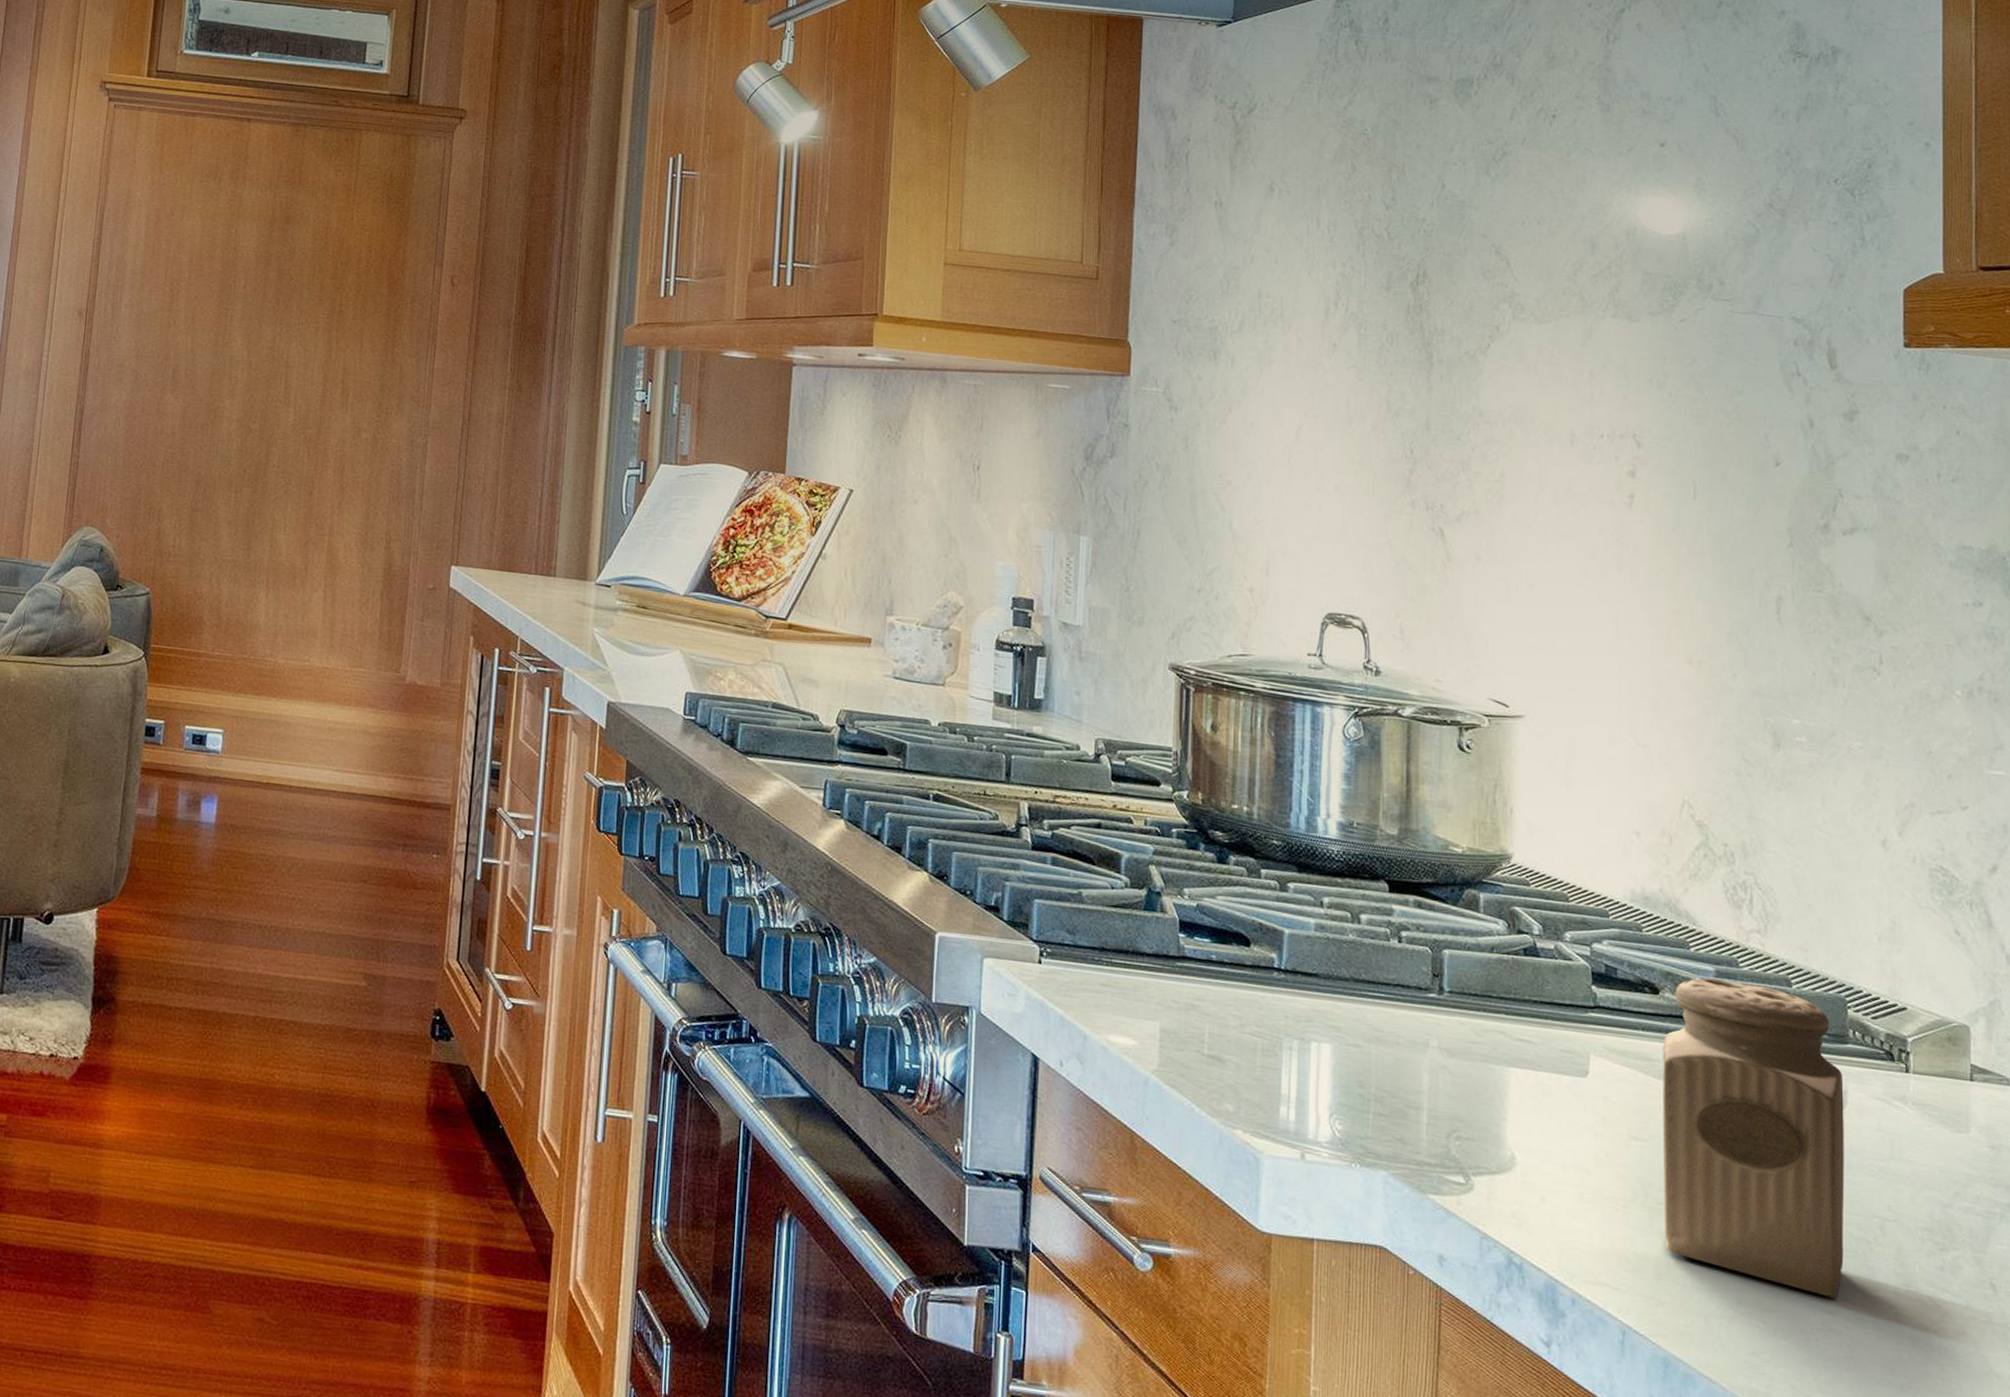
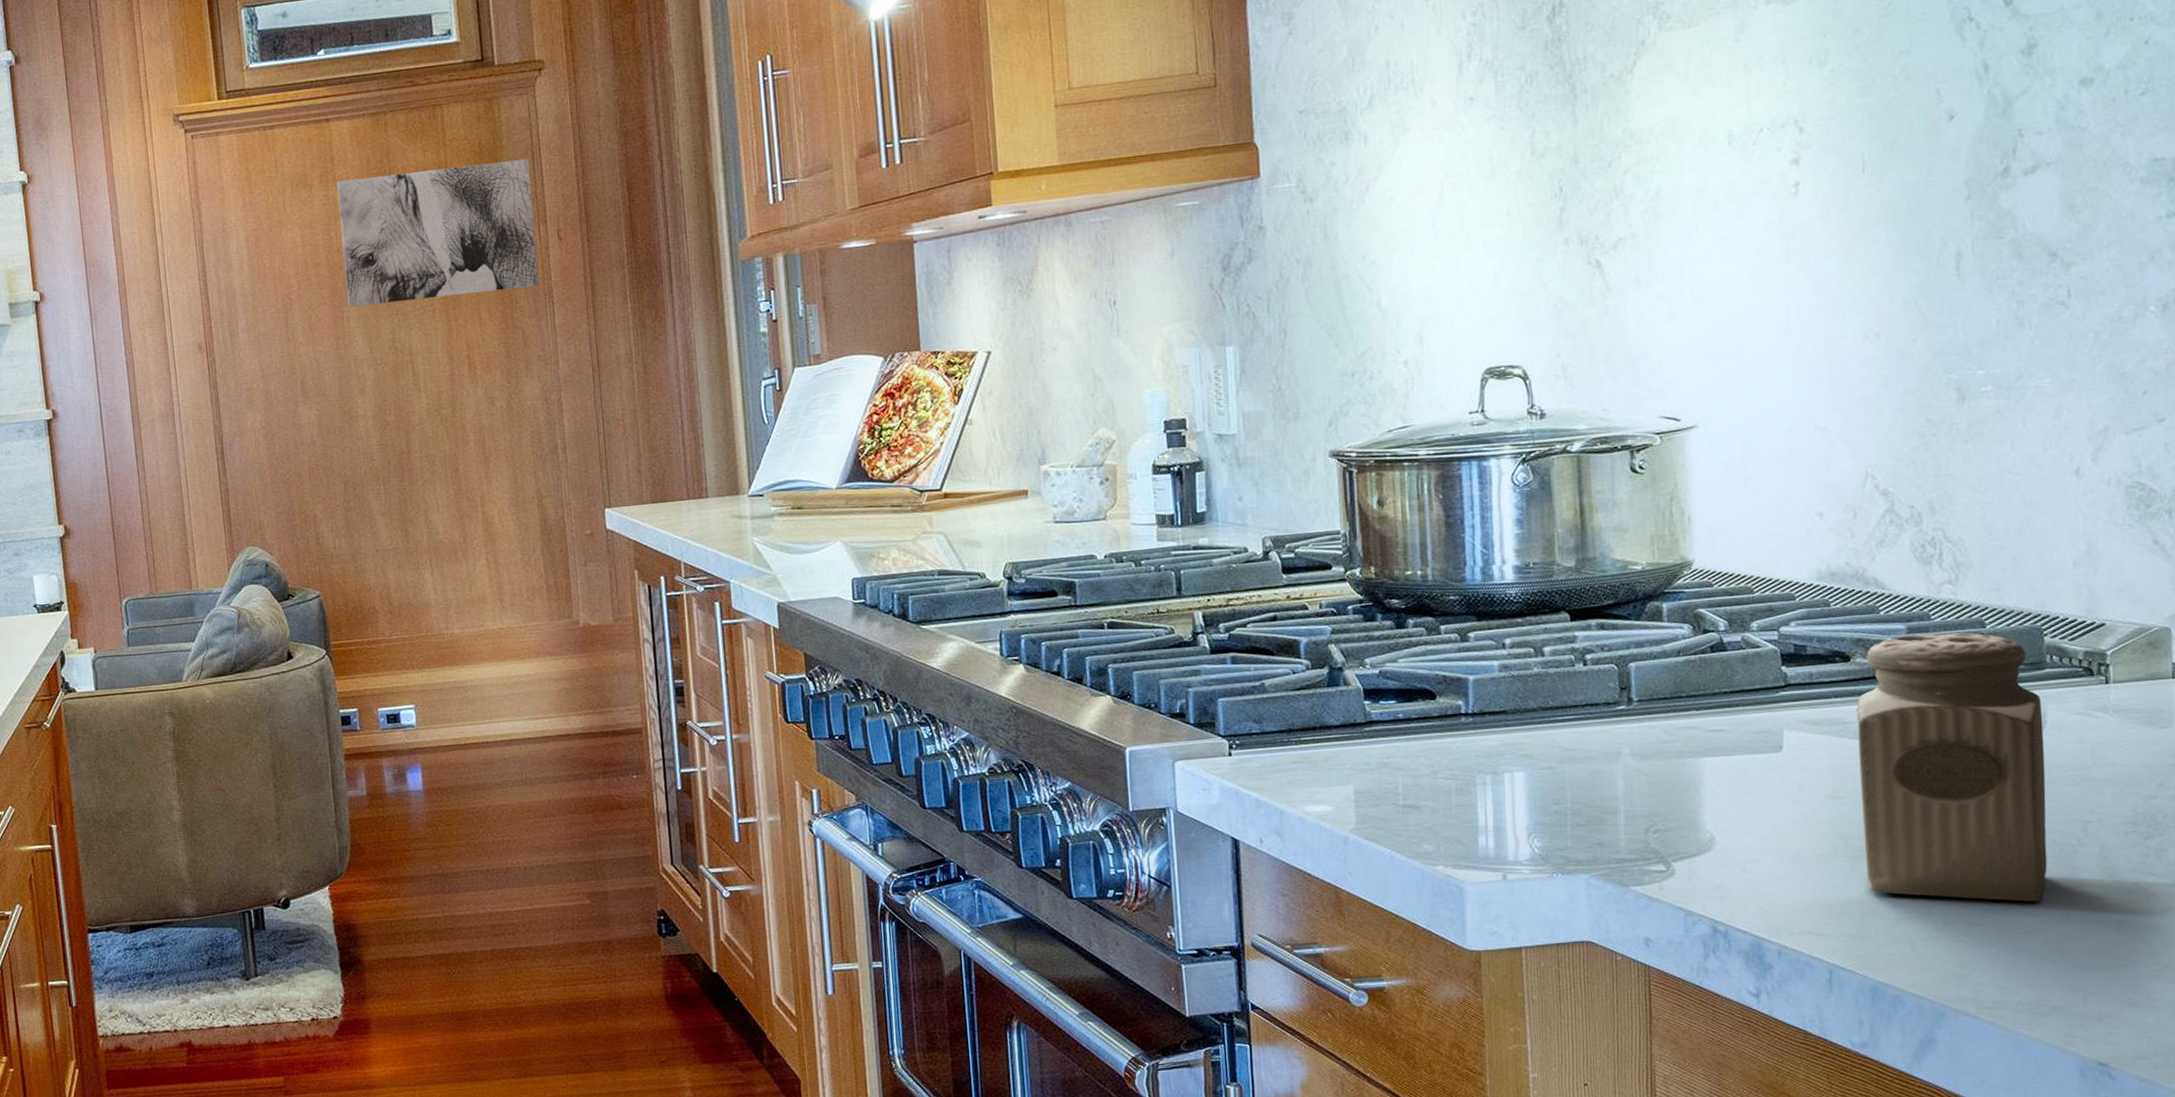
wall art: none [235,180,435,327] -> present [336,158,540,308]

